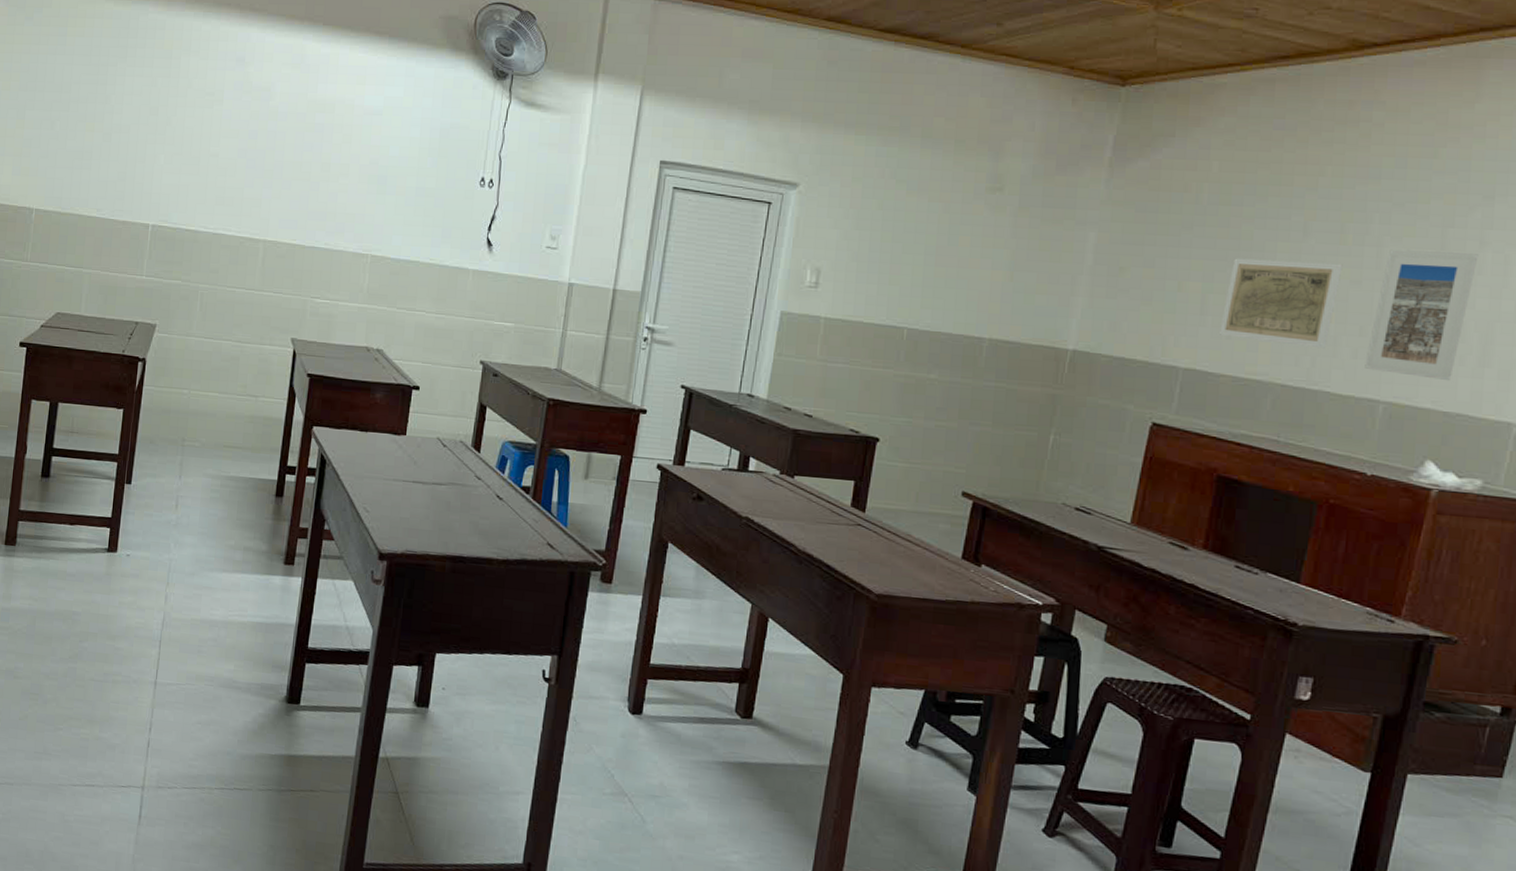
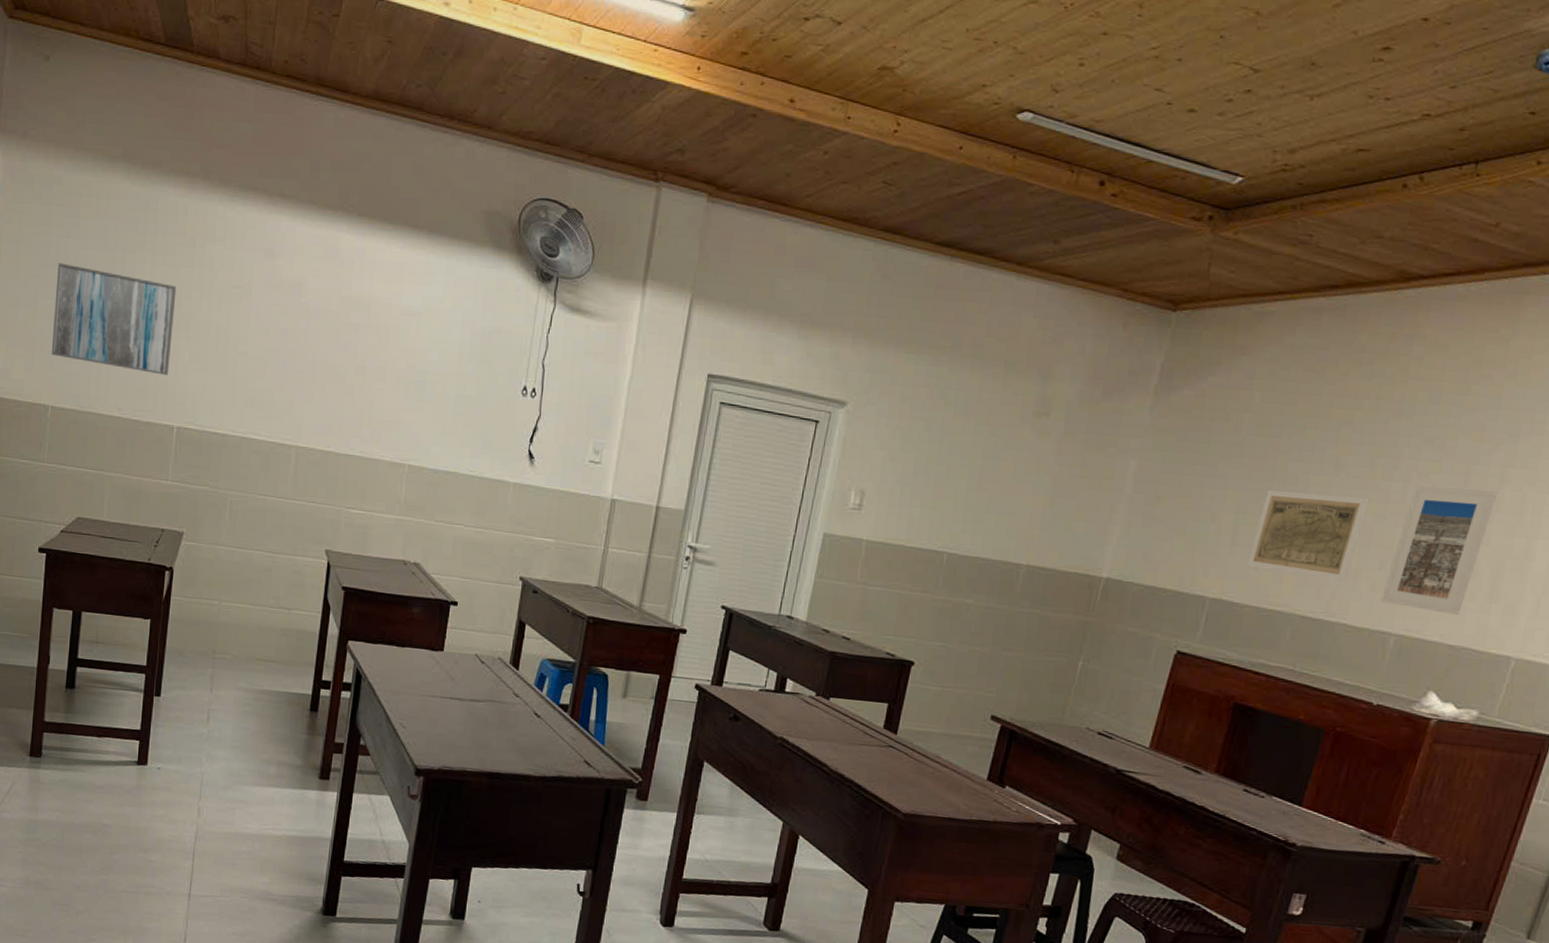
wall art: none [37,77,154,178] -> present [51,262,177,376]

